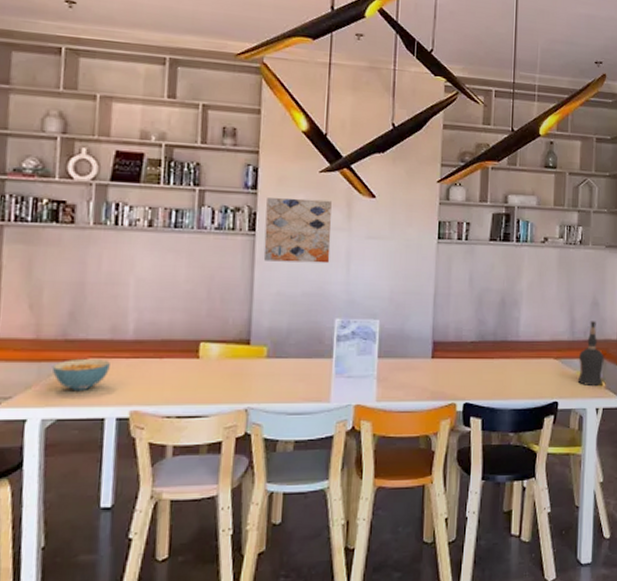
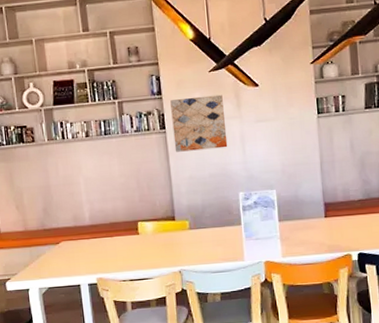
cereal bowl: present [51,358,110,392] -> none [39,241,78,266]

